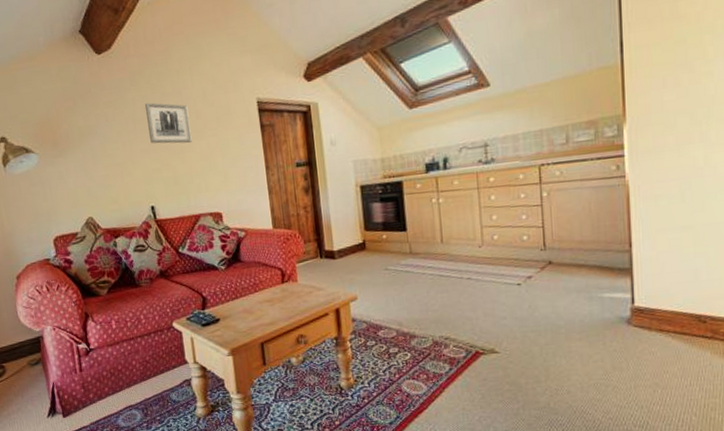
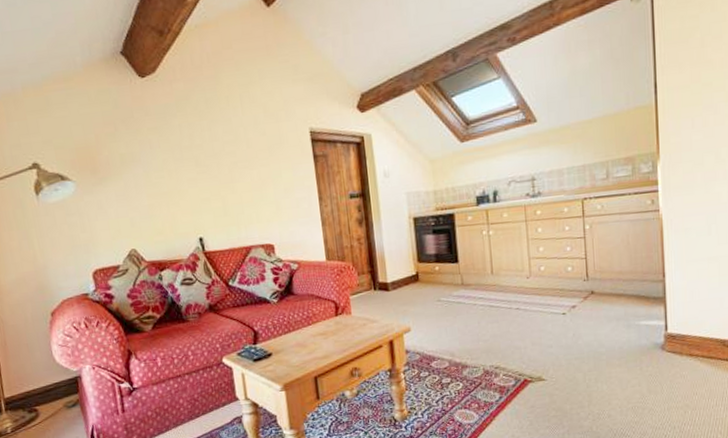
wall art: present [144,103,192,144] -> none [192,130,243,173]

